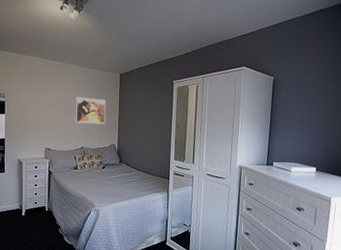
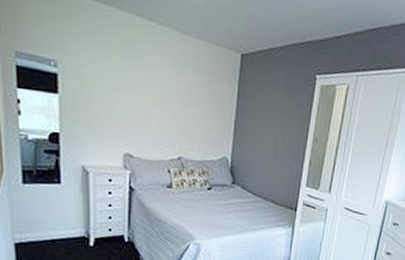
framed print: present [75,96,106,124] -> none [170,80,219,127]

